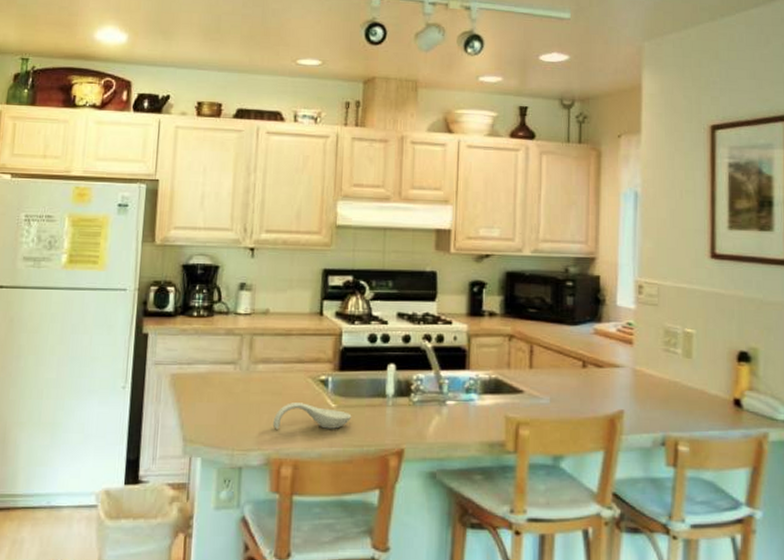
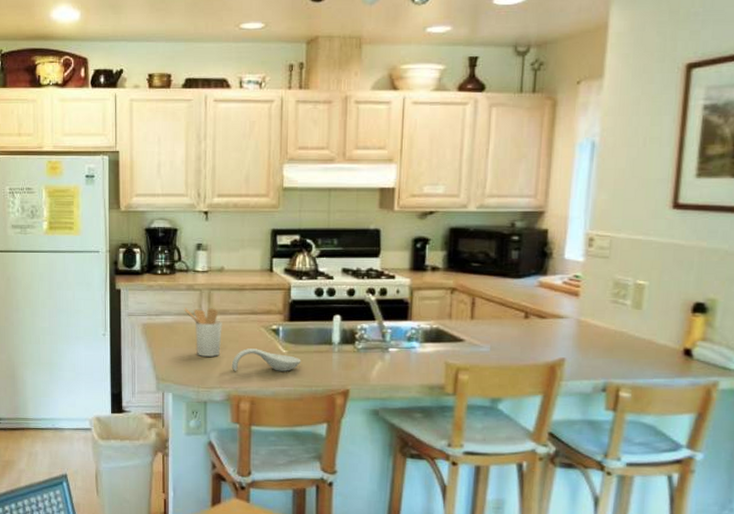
utensil holder: none [221,355,265,413] -> present [184,308,222,357]

